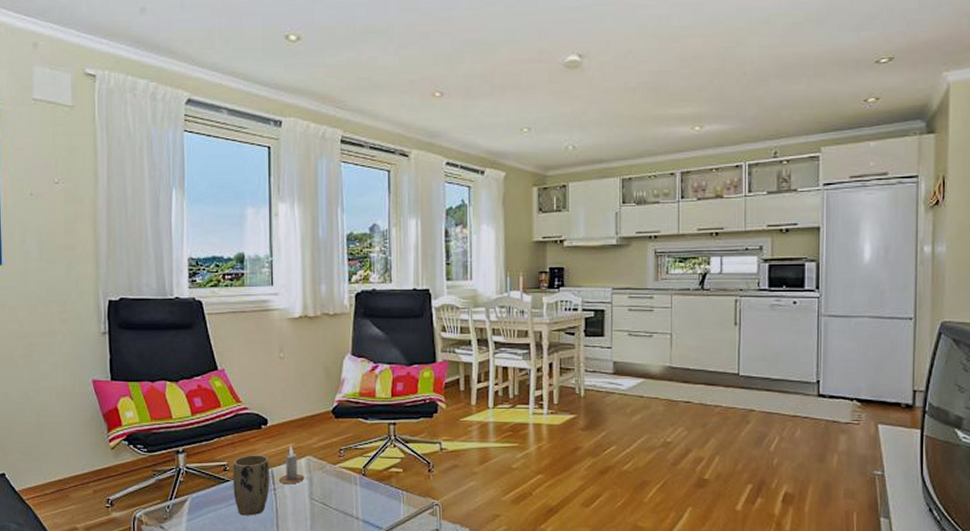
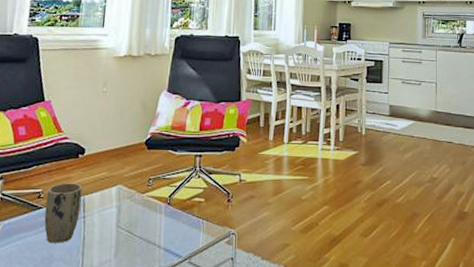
candle: present [280,445,304,484] -> none [90,174,113,212]

